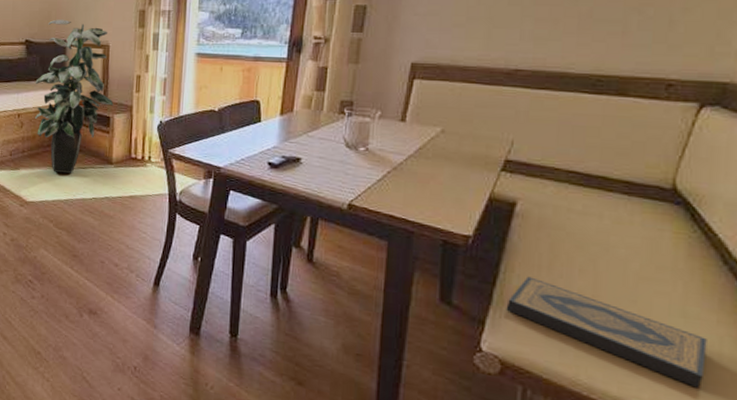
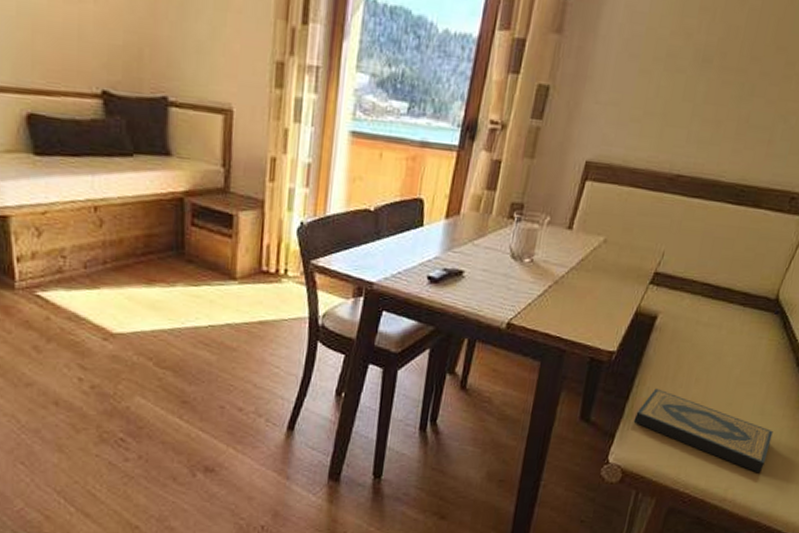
indoor plant: present [34,19,114,174] -> none [120,62,239,294]

